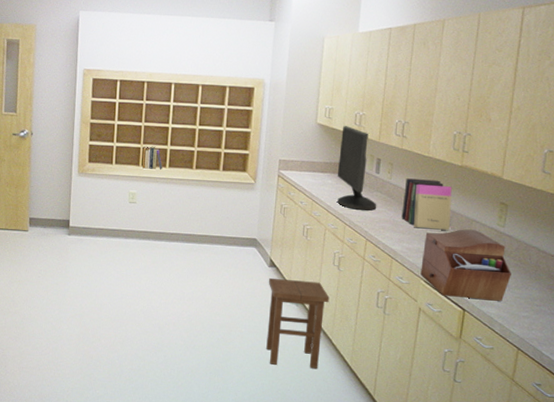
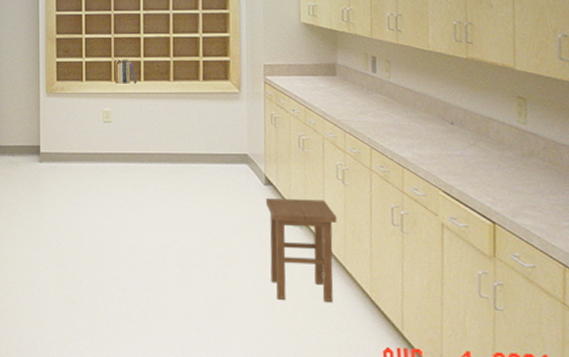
computer monitor: present [337,126,377,211] -> none [329,23,378,115]
books: present [401,178,452,230] -> none [406,76,464,132]
sewing box: present [420,229,511,301] -> none [437,129,543,210]

